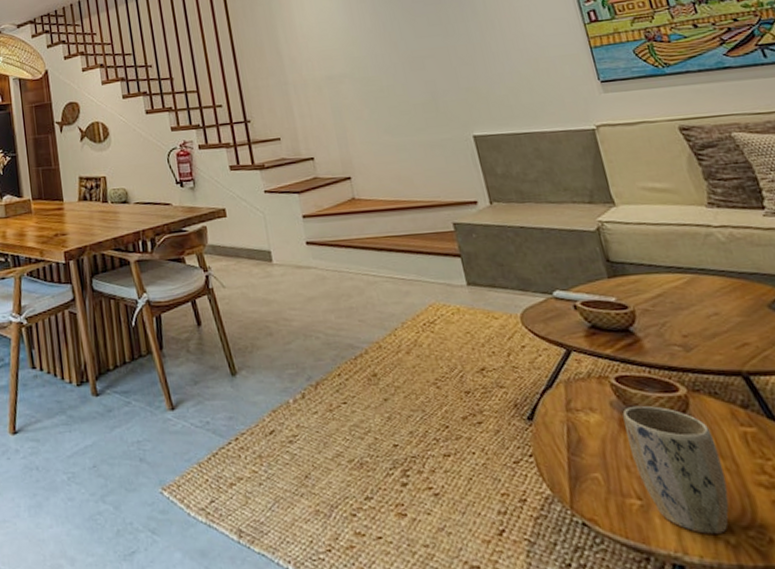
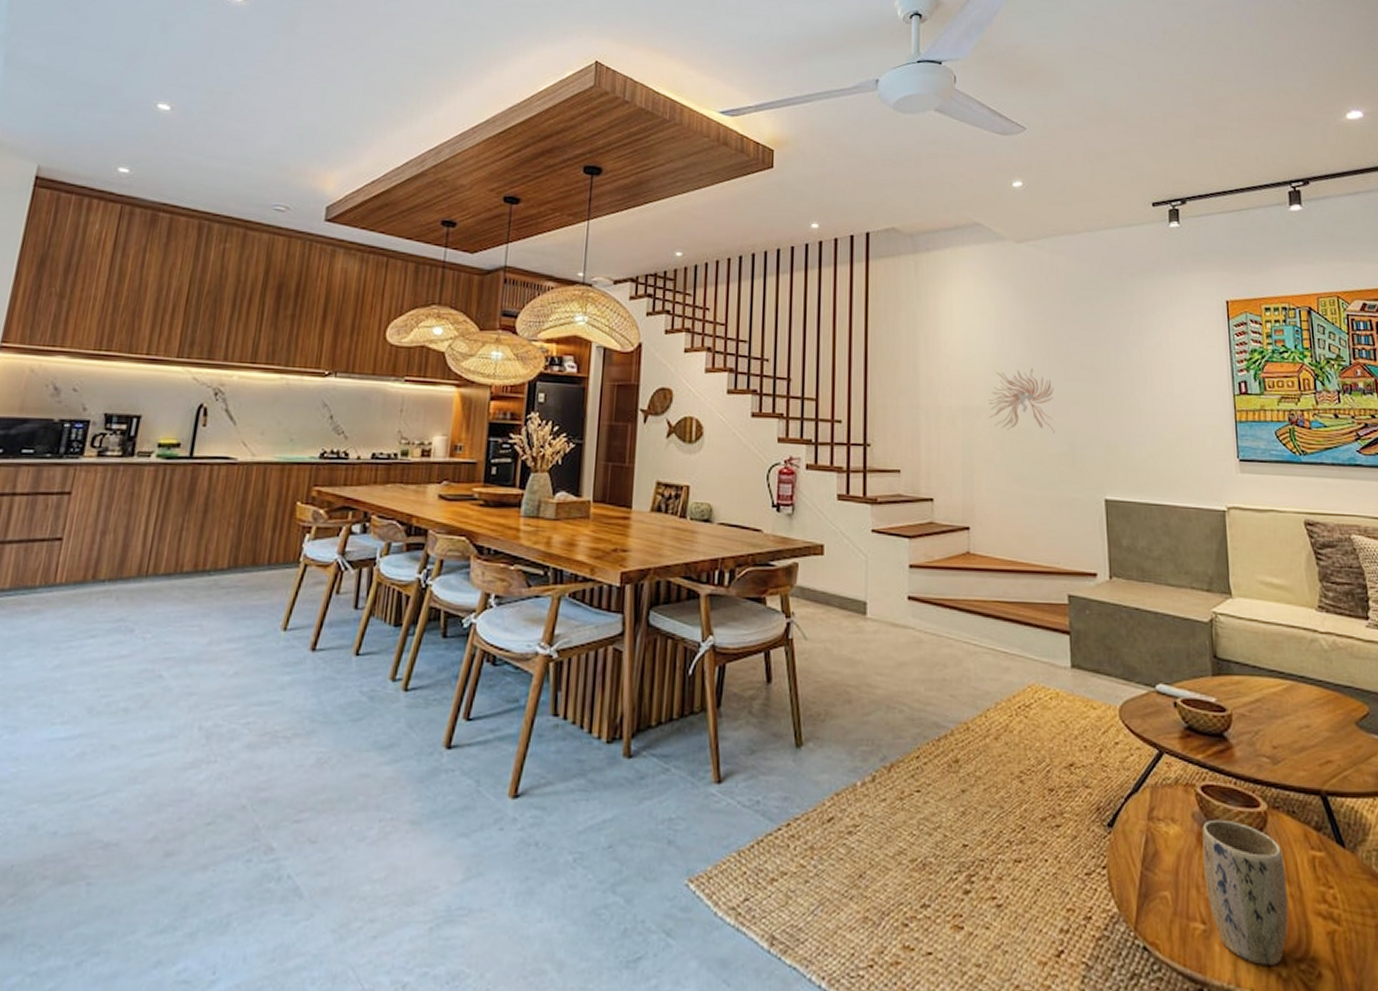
wall sculpture: none [348,33,415,91] -> present [988,368,1055,434]

